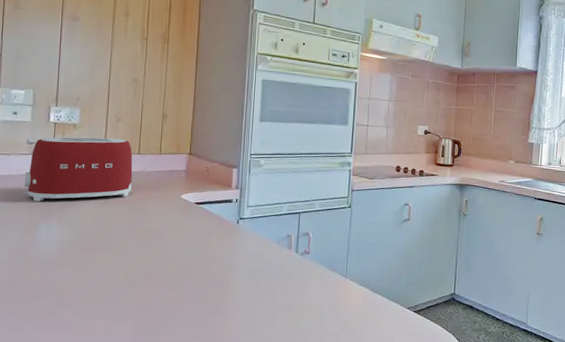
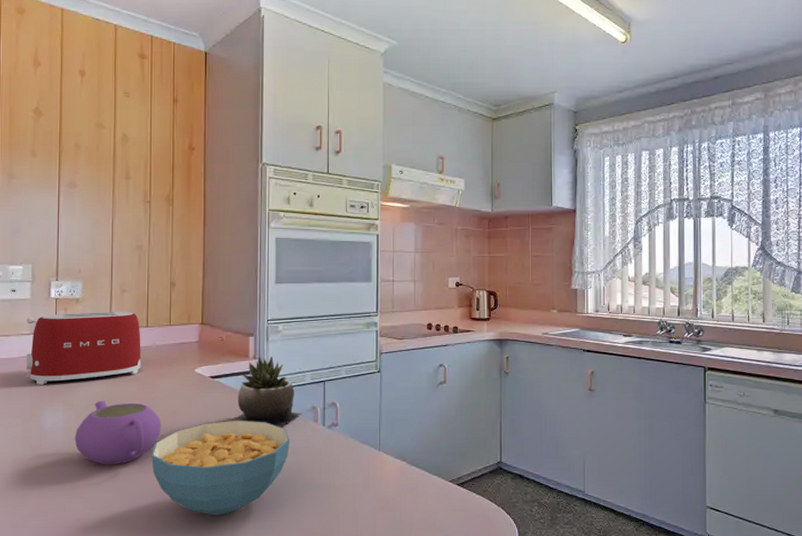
teapot: none [67,218,149,278] -> present [74,400,162,465]
cereal bowl: none [137,243,266,328] -> present [151,420,291,515]
succulent plant: none [209,187,279,253] -> present [228,355,303,428]

